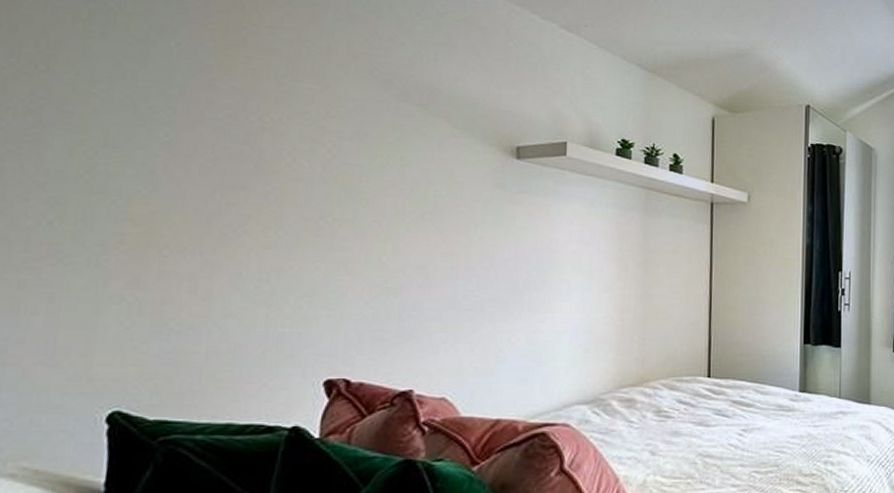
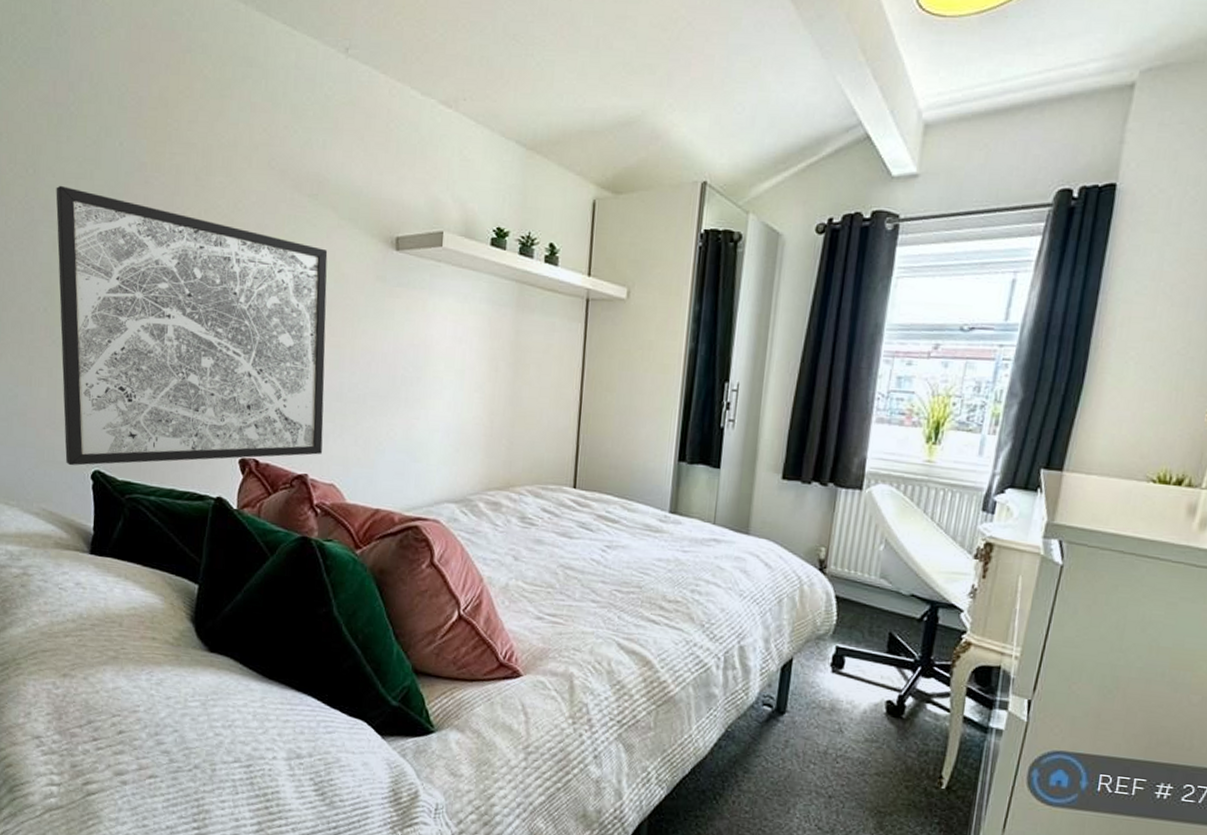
wall art: none [66,85,439,409] -> present [56,186,328,466]

